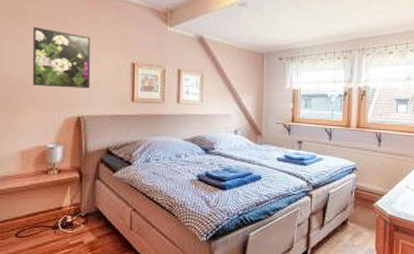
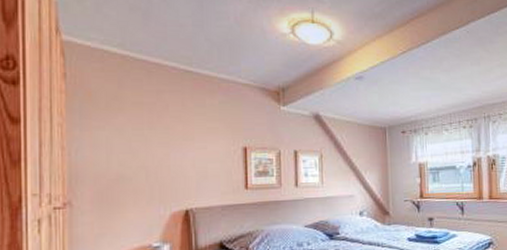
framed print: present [32,26,91,89] -> none [131,115,199,180]

